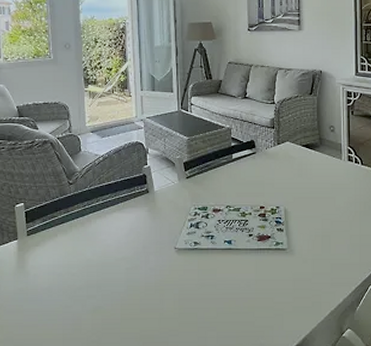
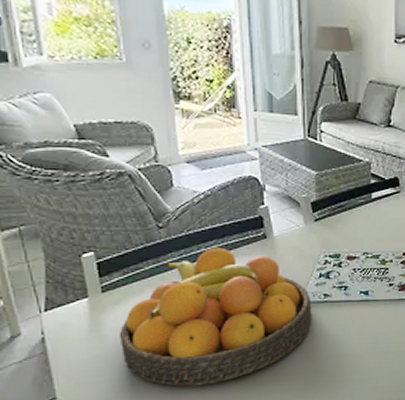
fruit bowl: none [38,200,184,320] -> present [120,247,312,387]

